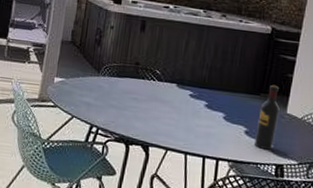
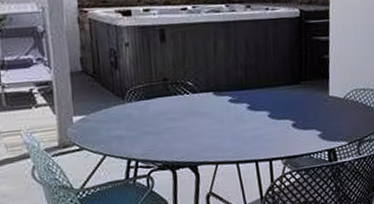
wine bottle: present [255,84,280,150] -> none [303,69,323,138]

